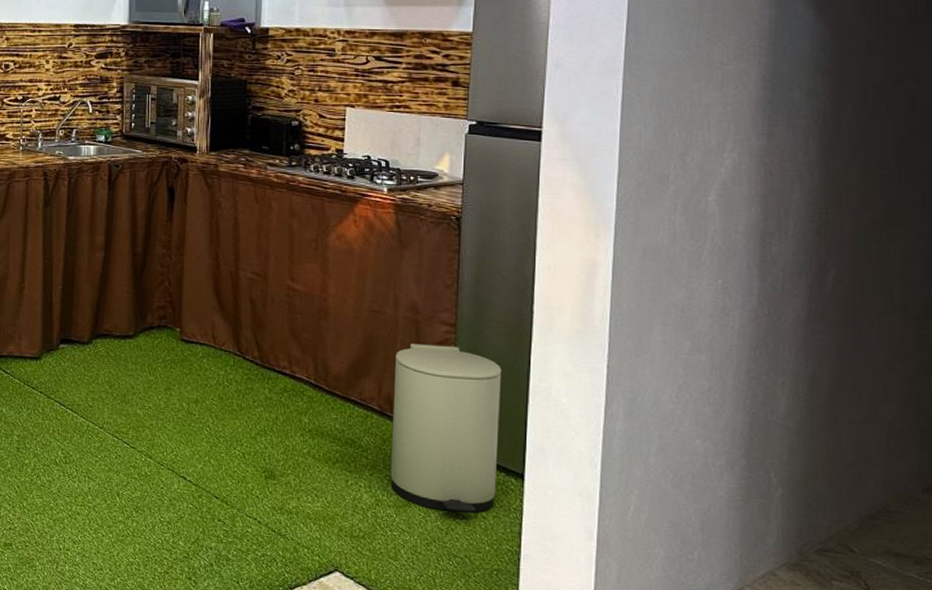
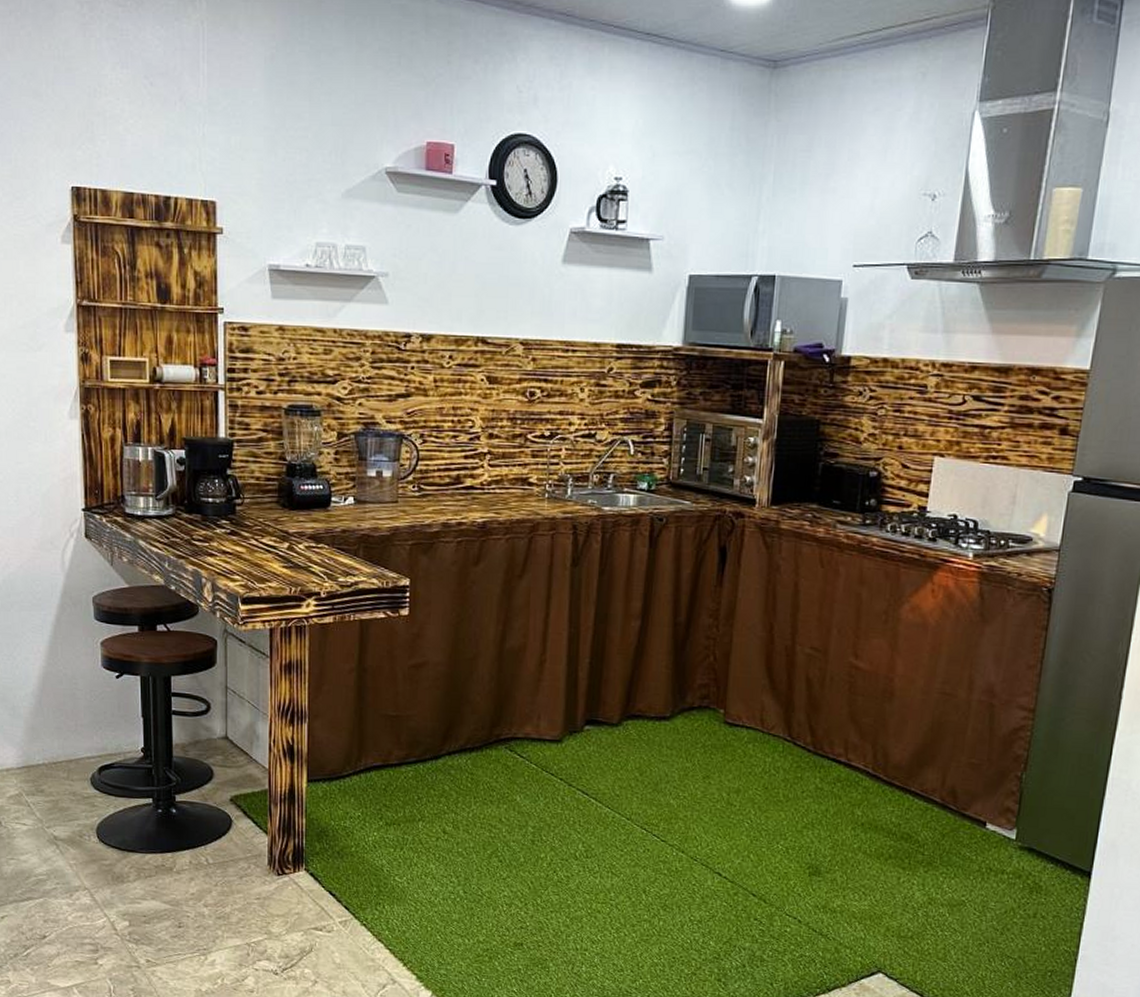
pedal bin: present [390,344,502,513] -> none [947,730,1080,912]

